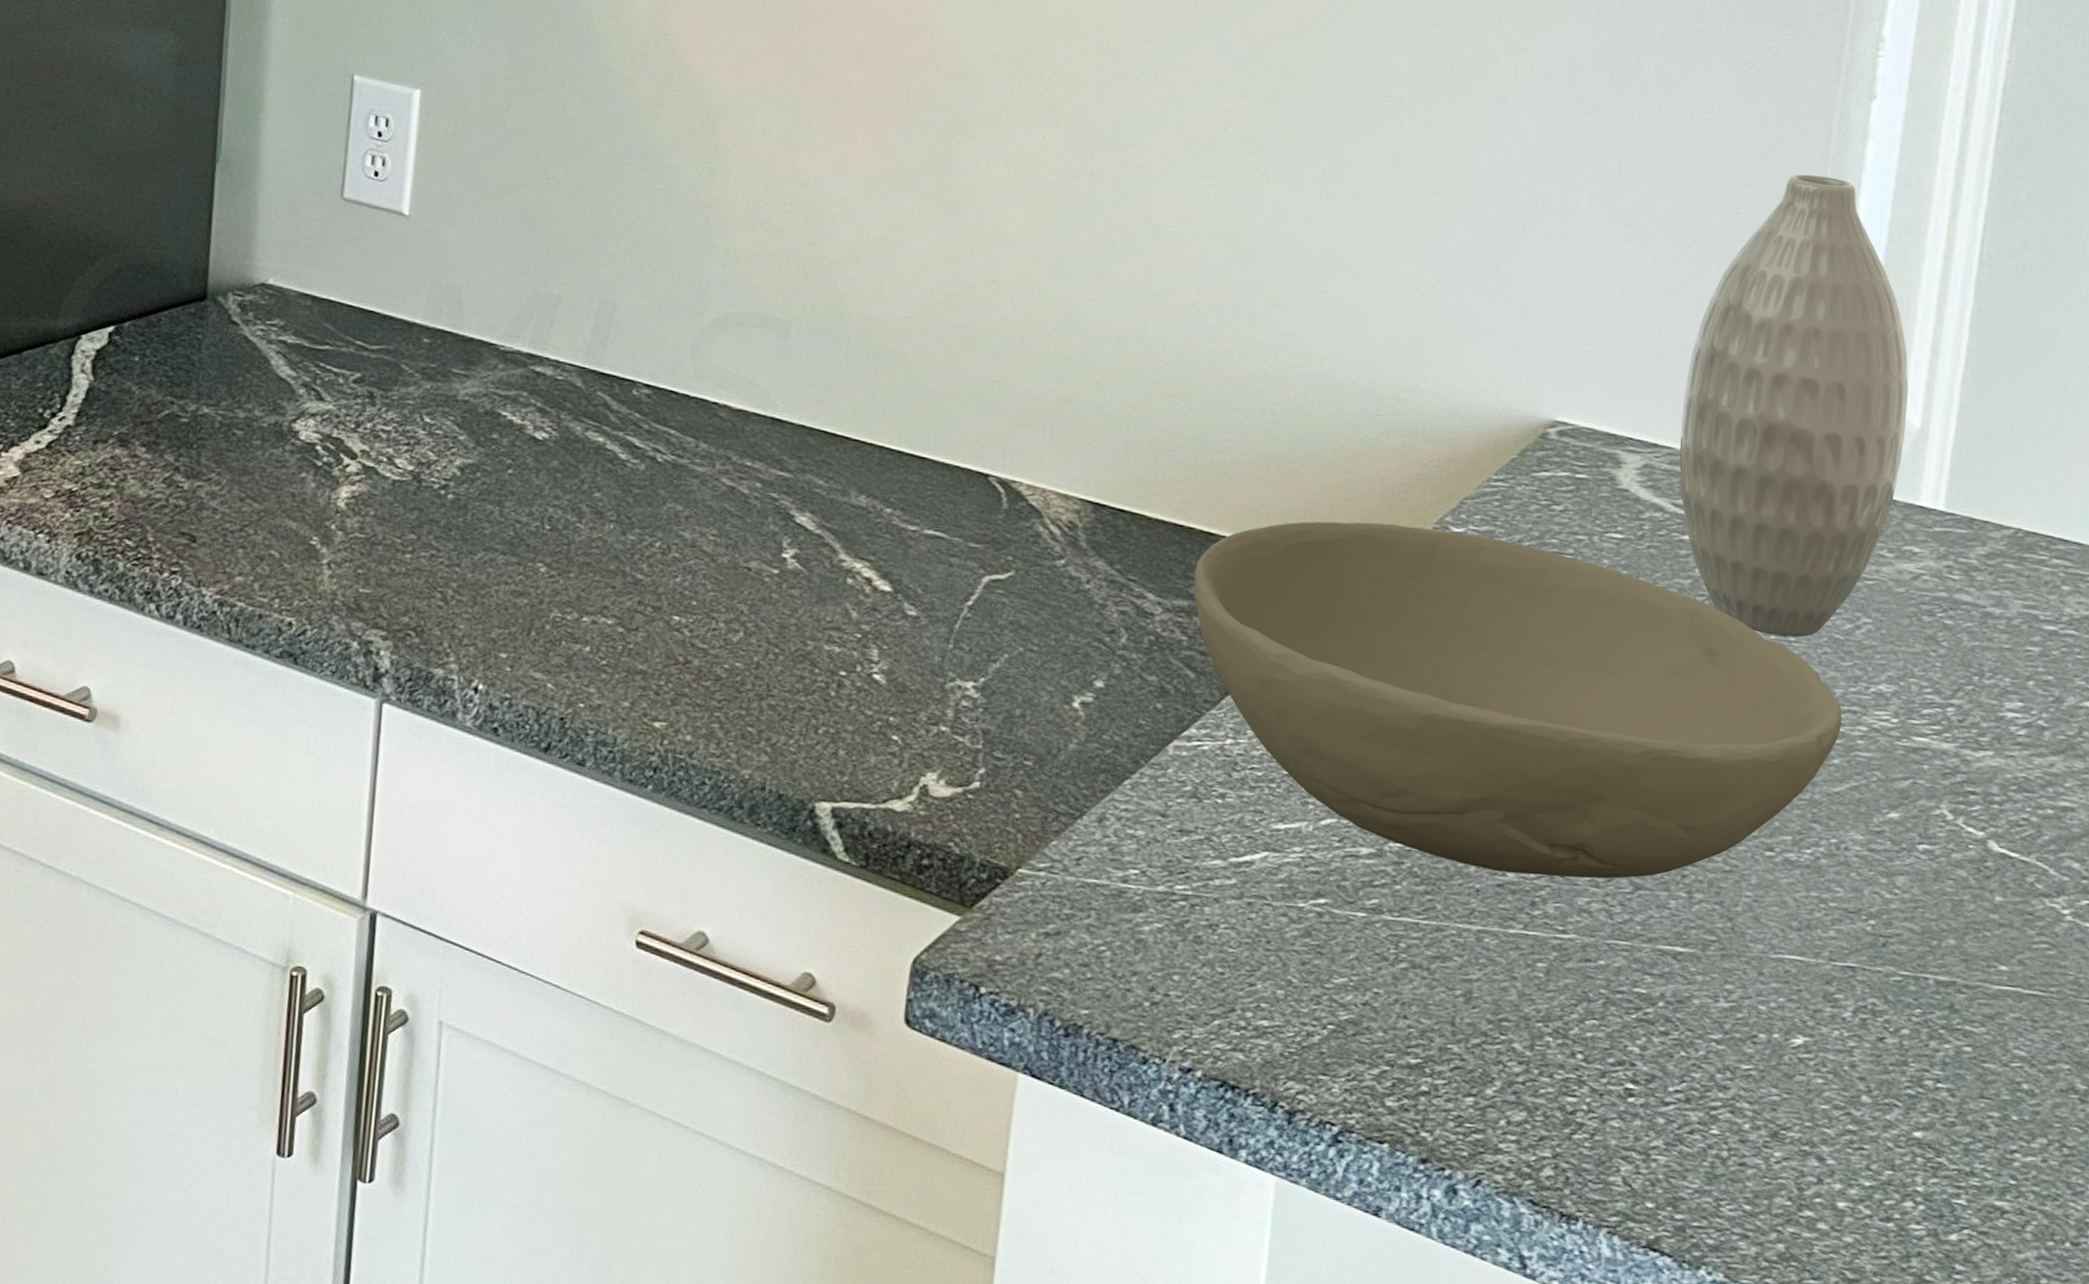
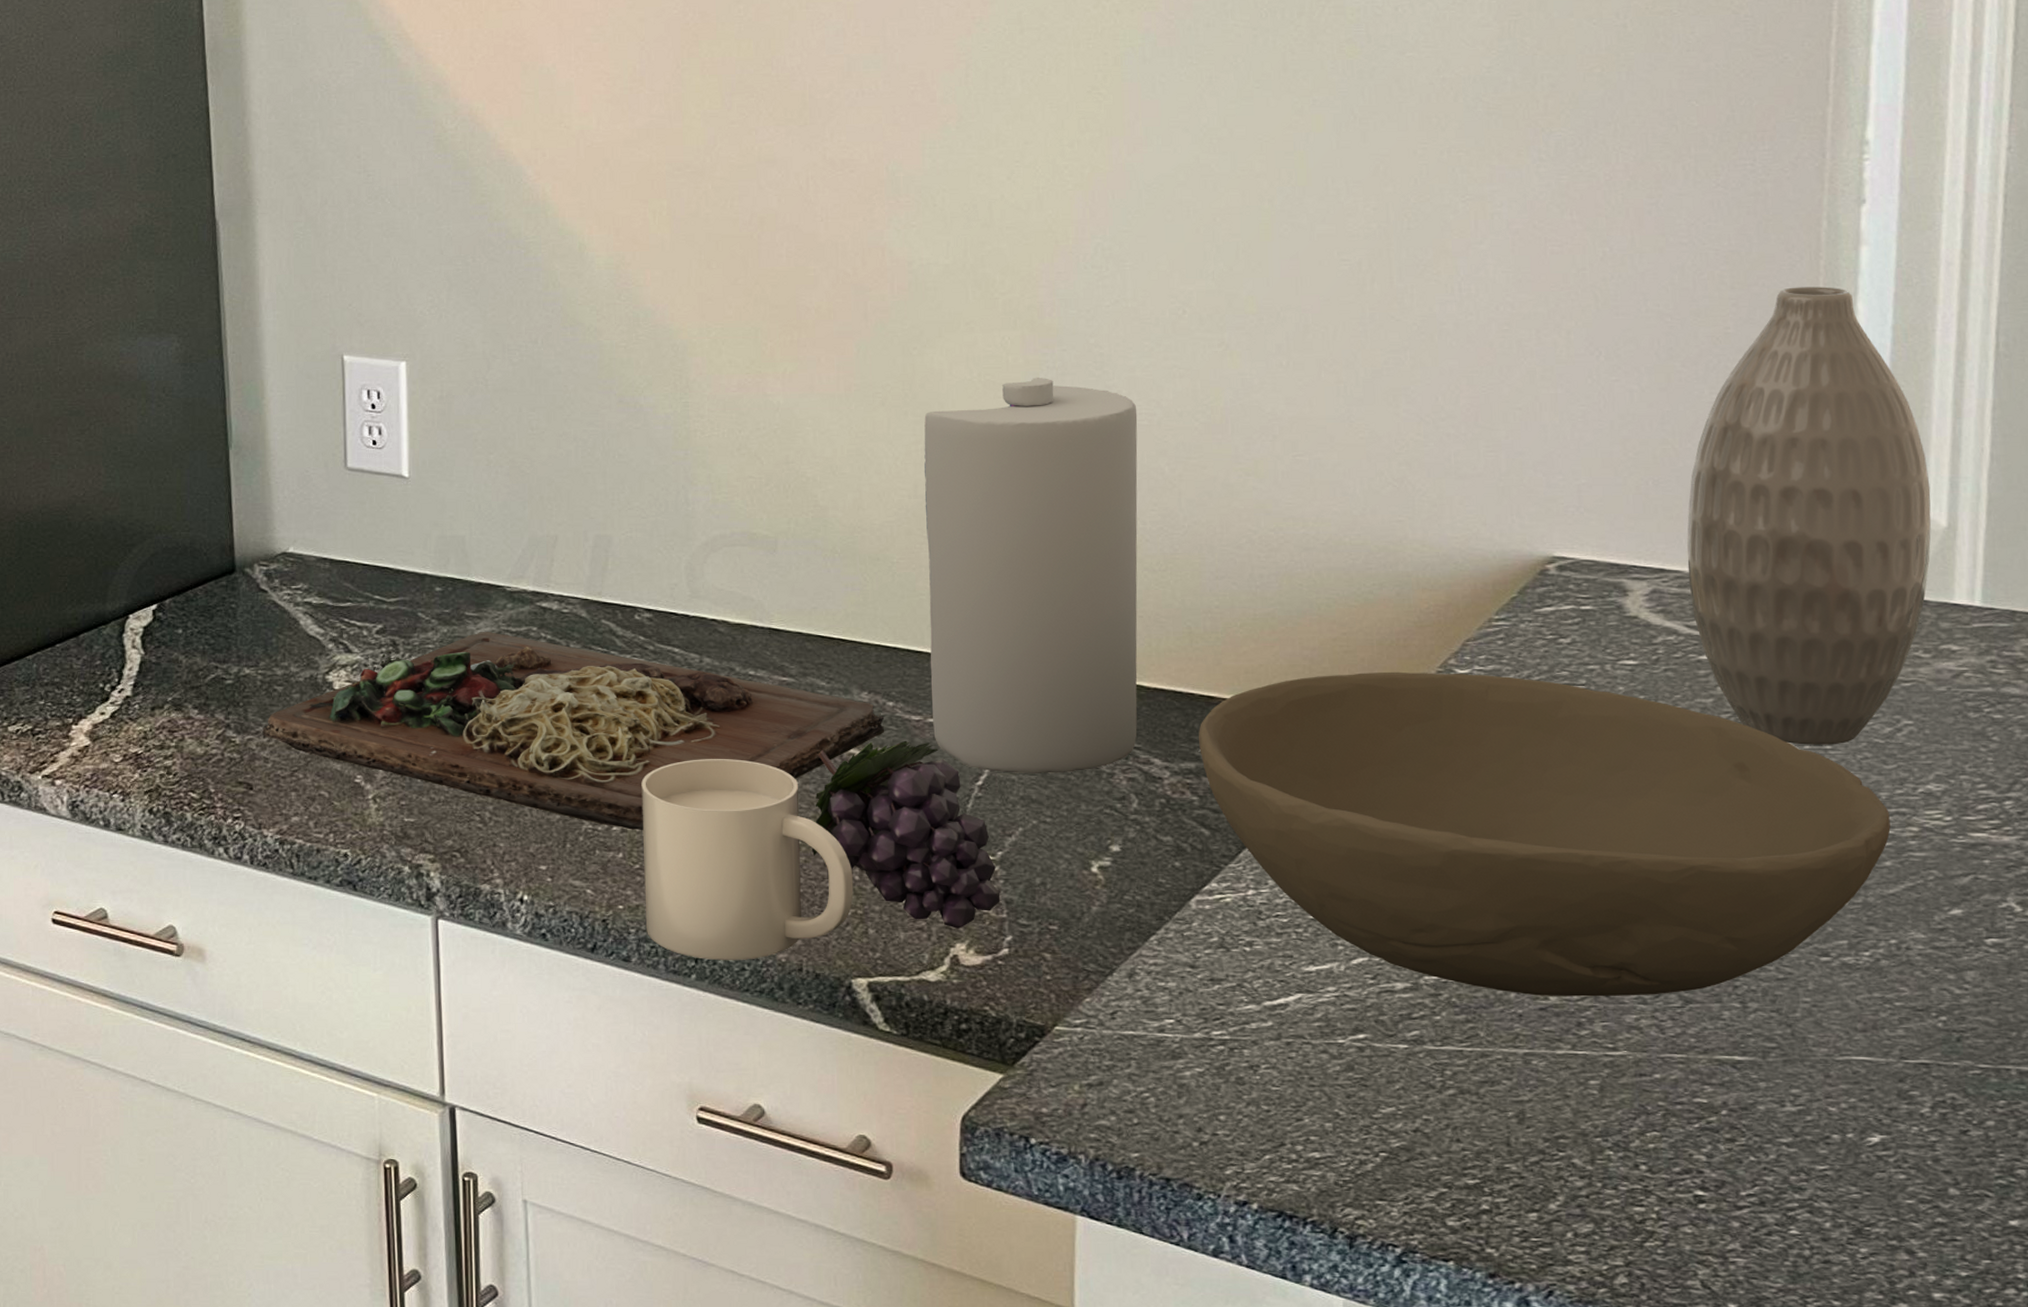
cutting board: none [214,392,881,625] -> present [262,632,885,831]
mug: none [605,551,830,774] -> present [641,759,854,961]
fruit: none [790,550,978,757] -> present [812,740,1001,929]
paper towel holder: none [929,181,1169,600] -> present [924,377,1138,773]

